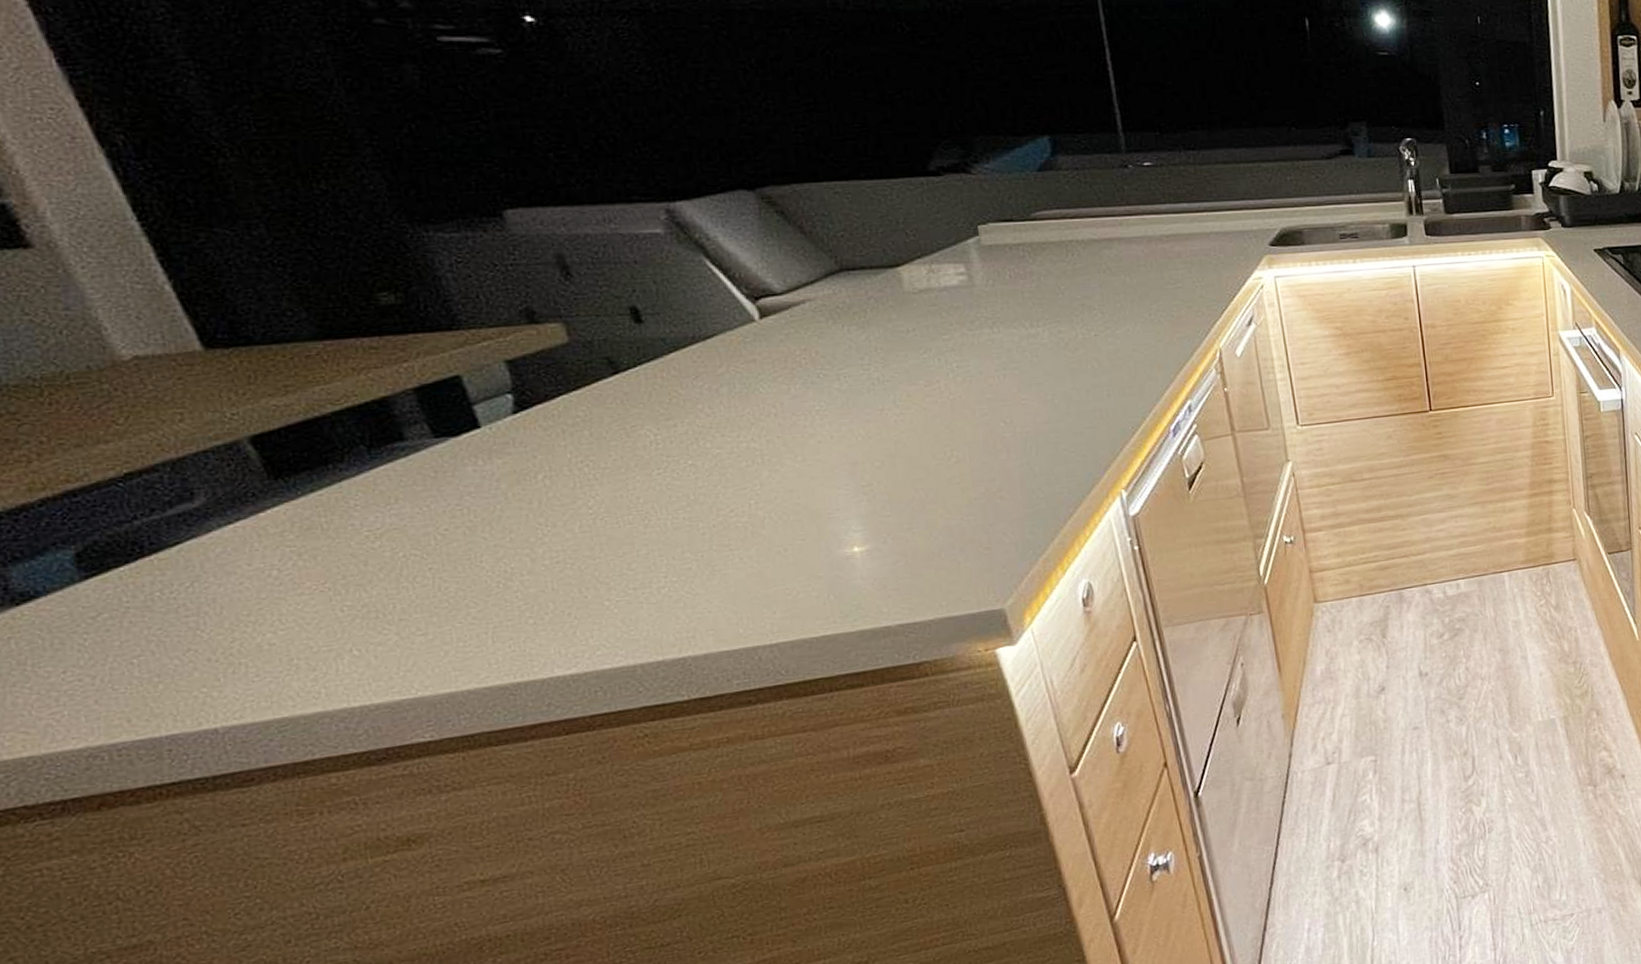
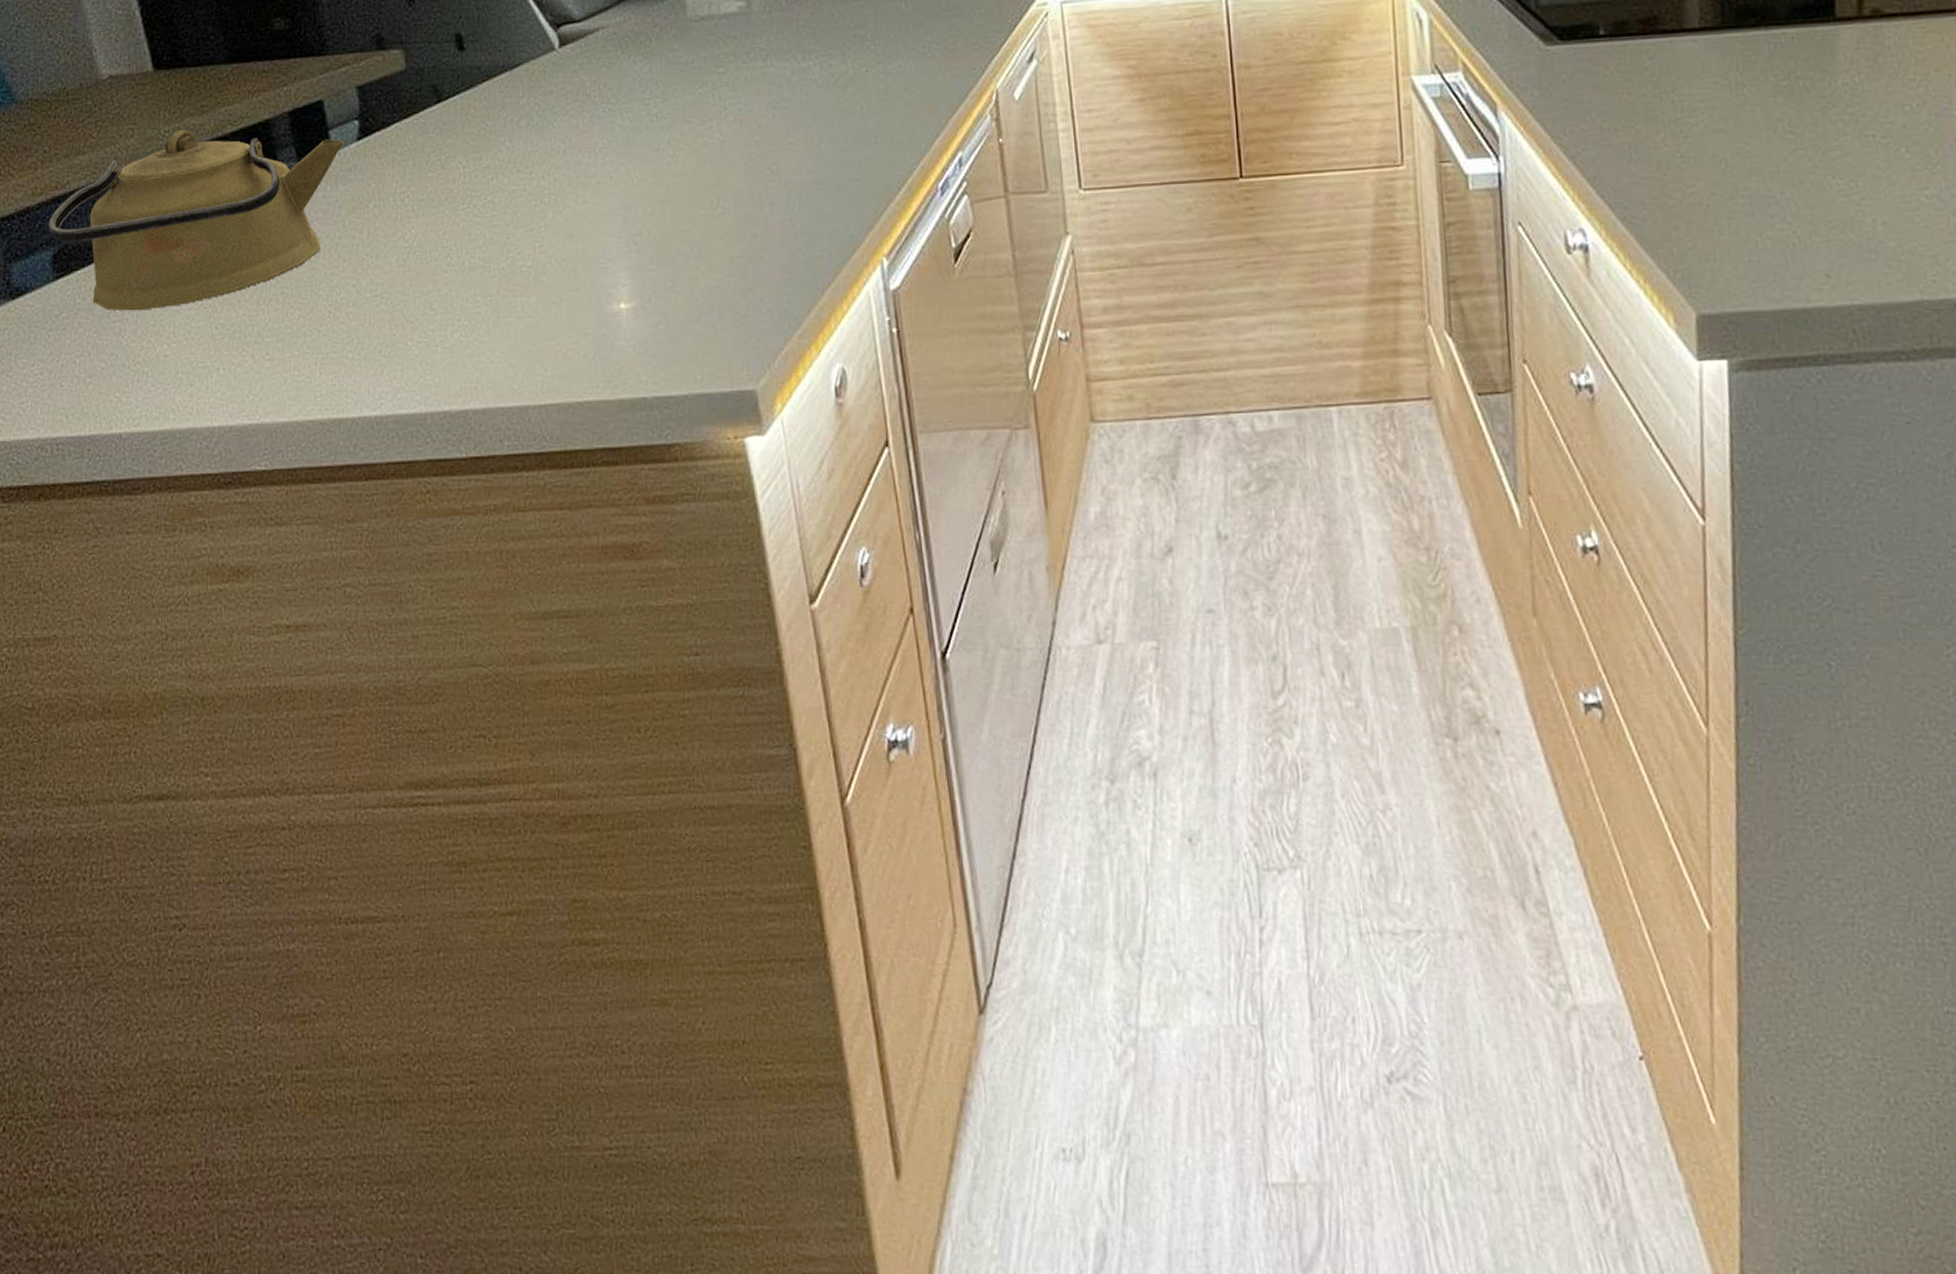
kettle: none [61,411,495,606] -> present [48,130,344,311]

